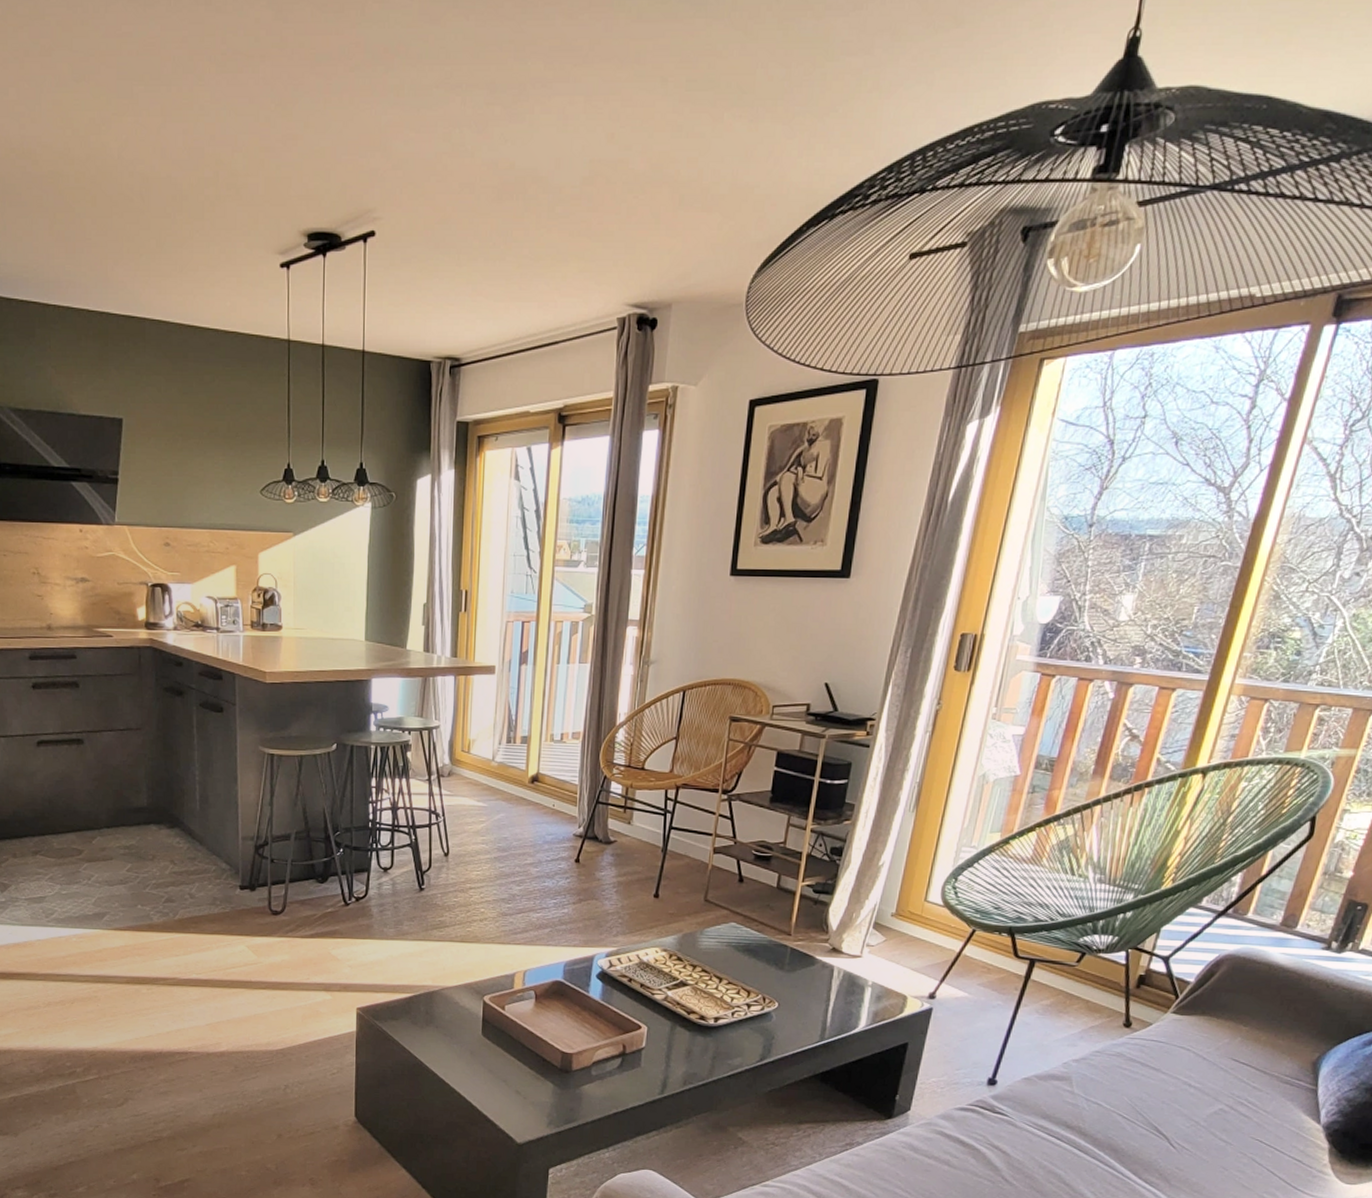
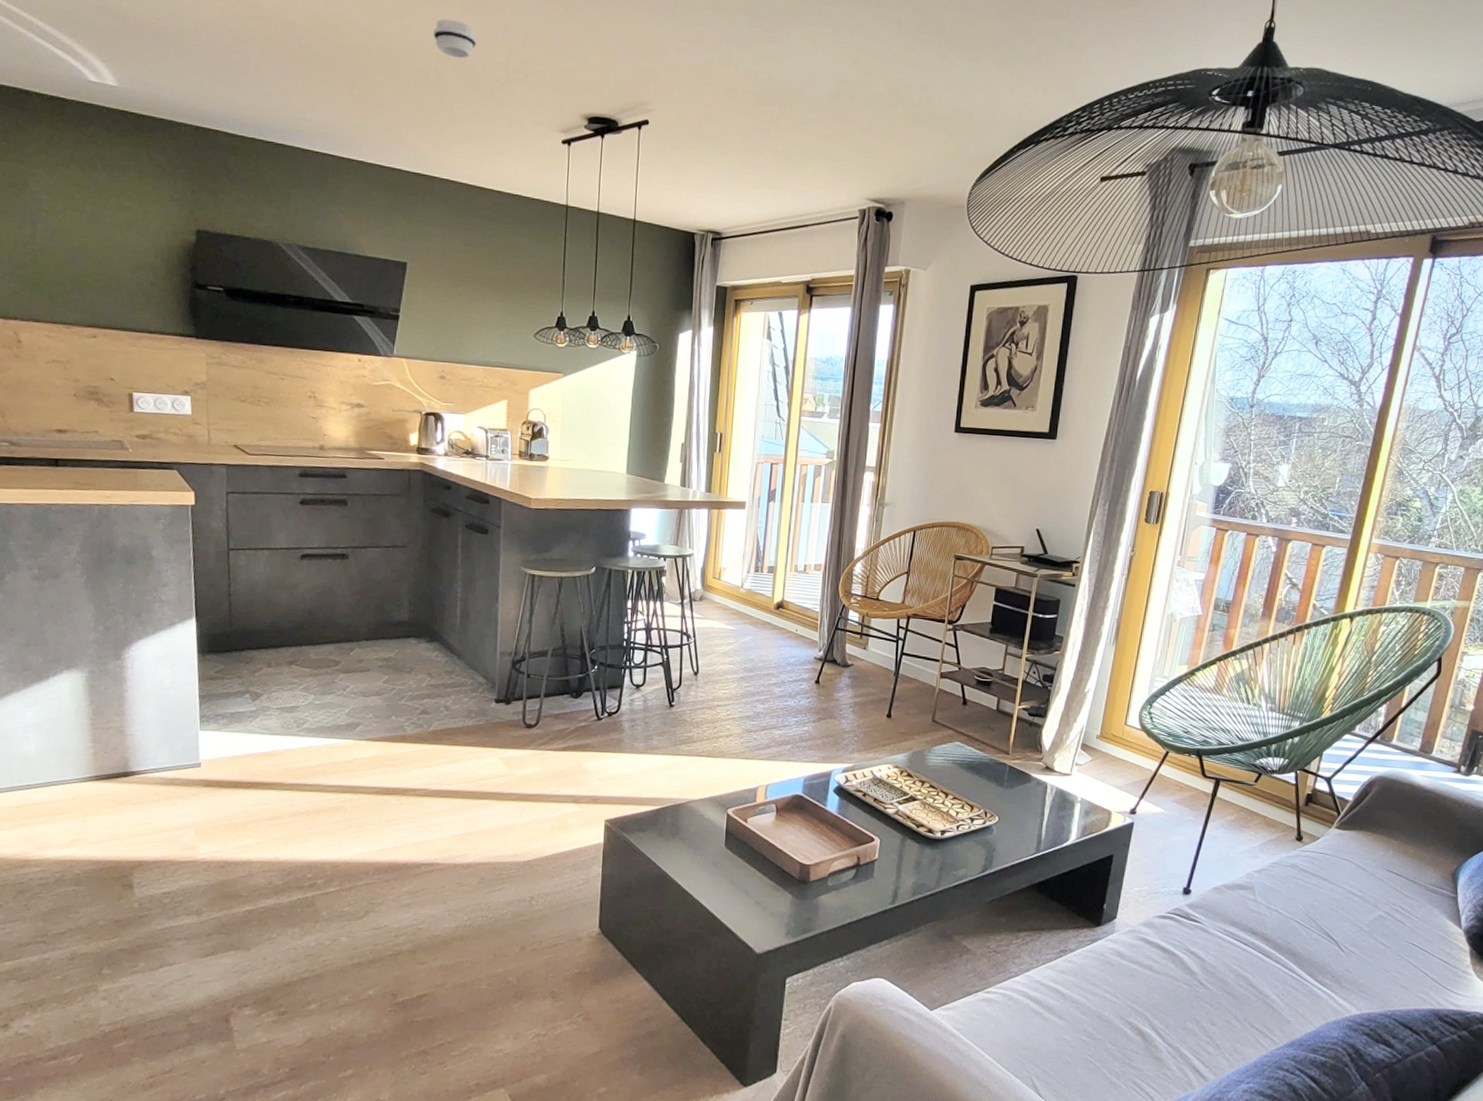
smoke detector: none [134,131,181,177] -> present [433,18,476,59]

